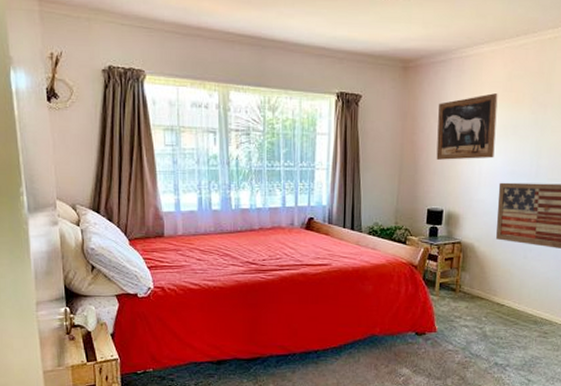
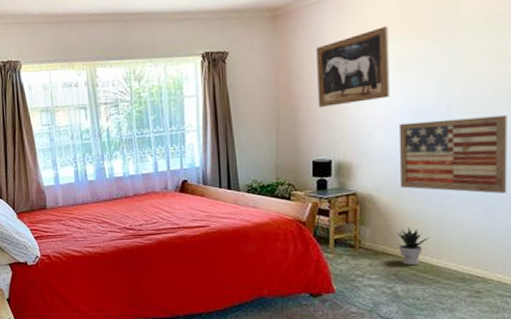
potted plant: none [490,275,514,308] -> present [397,227,430,265]

